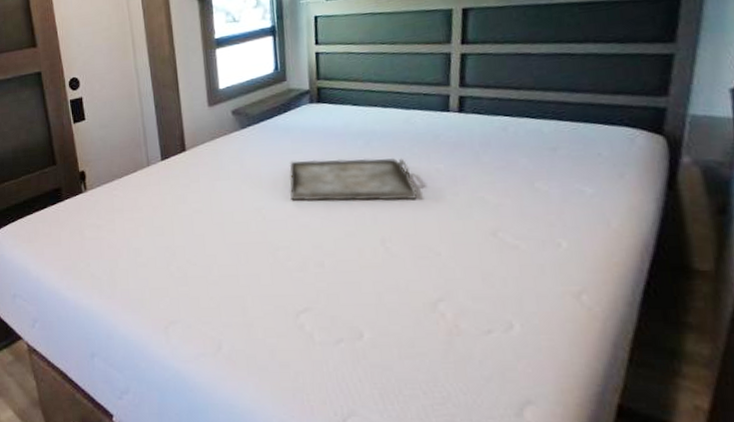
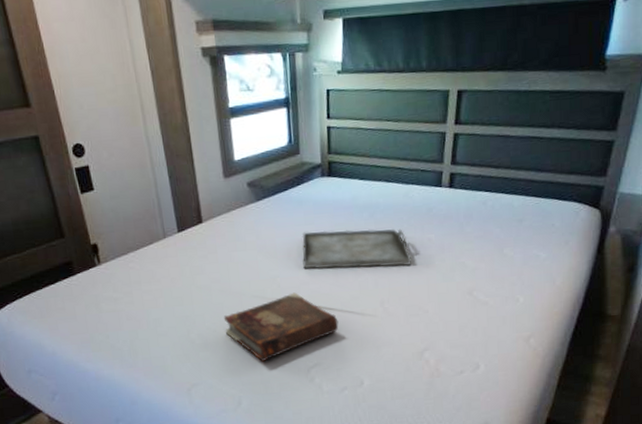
book: none [204,226,332,302] -> present [223,292,339,362]

